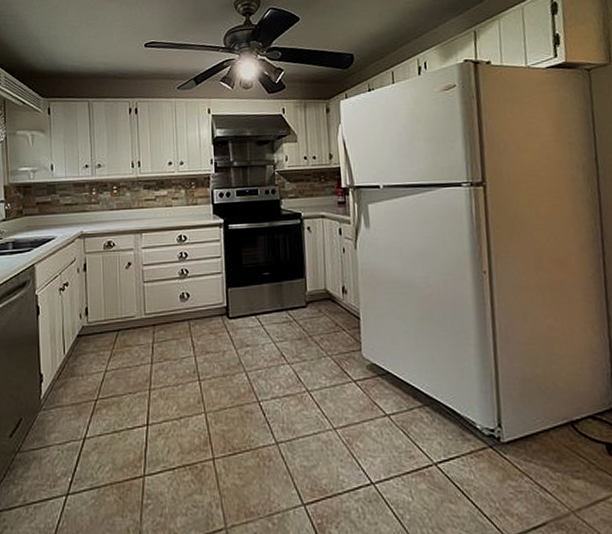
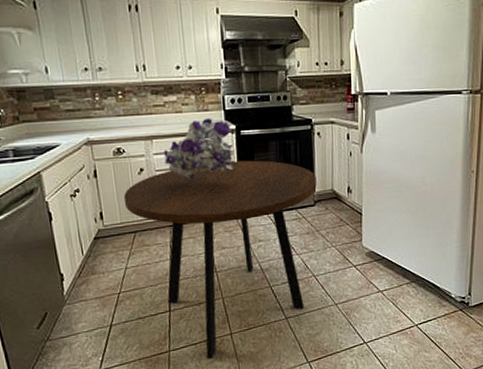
dining table: none [109,255,308,490] -> present [123,160,317,359]
bouquet: none [152,211,222,274] -> present [164,117,235,179]

